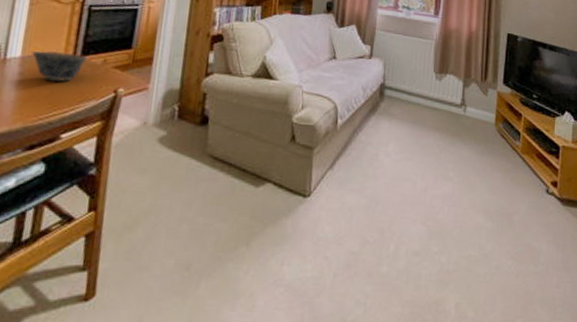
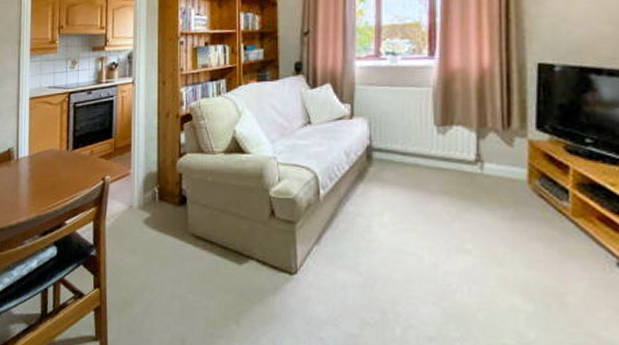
bowl: present [31,51,88,82] -> none [35,148,78,175]

